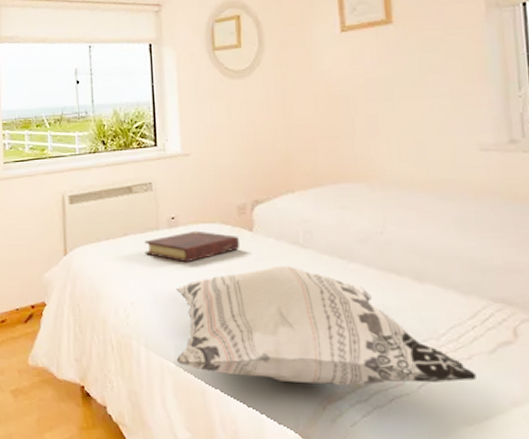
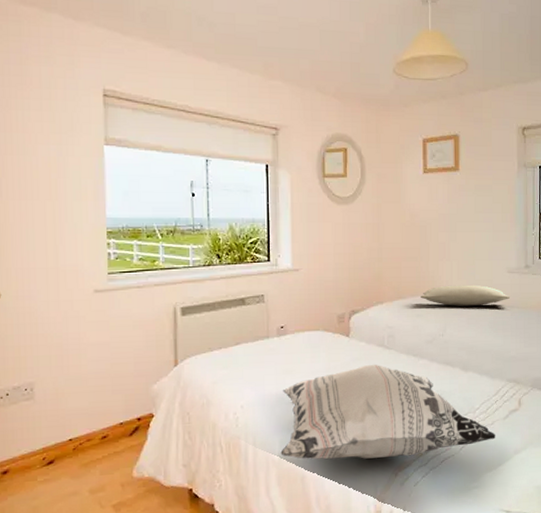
book: present [144,230,240,263] -> none [255,337,339,367]
pillow: none [346,167,486,196] -> present [421,284,509,306]

